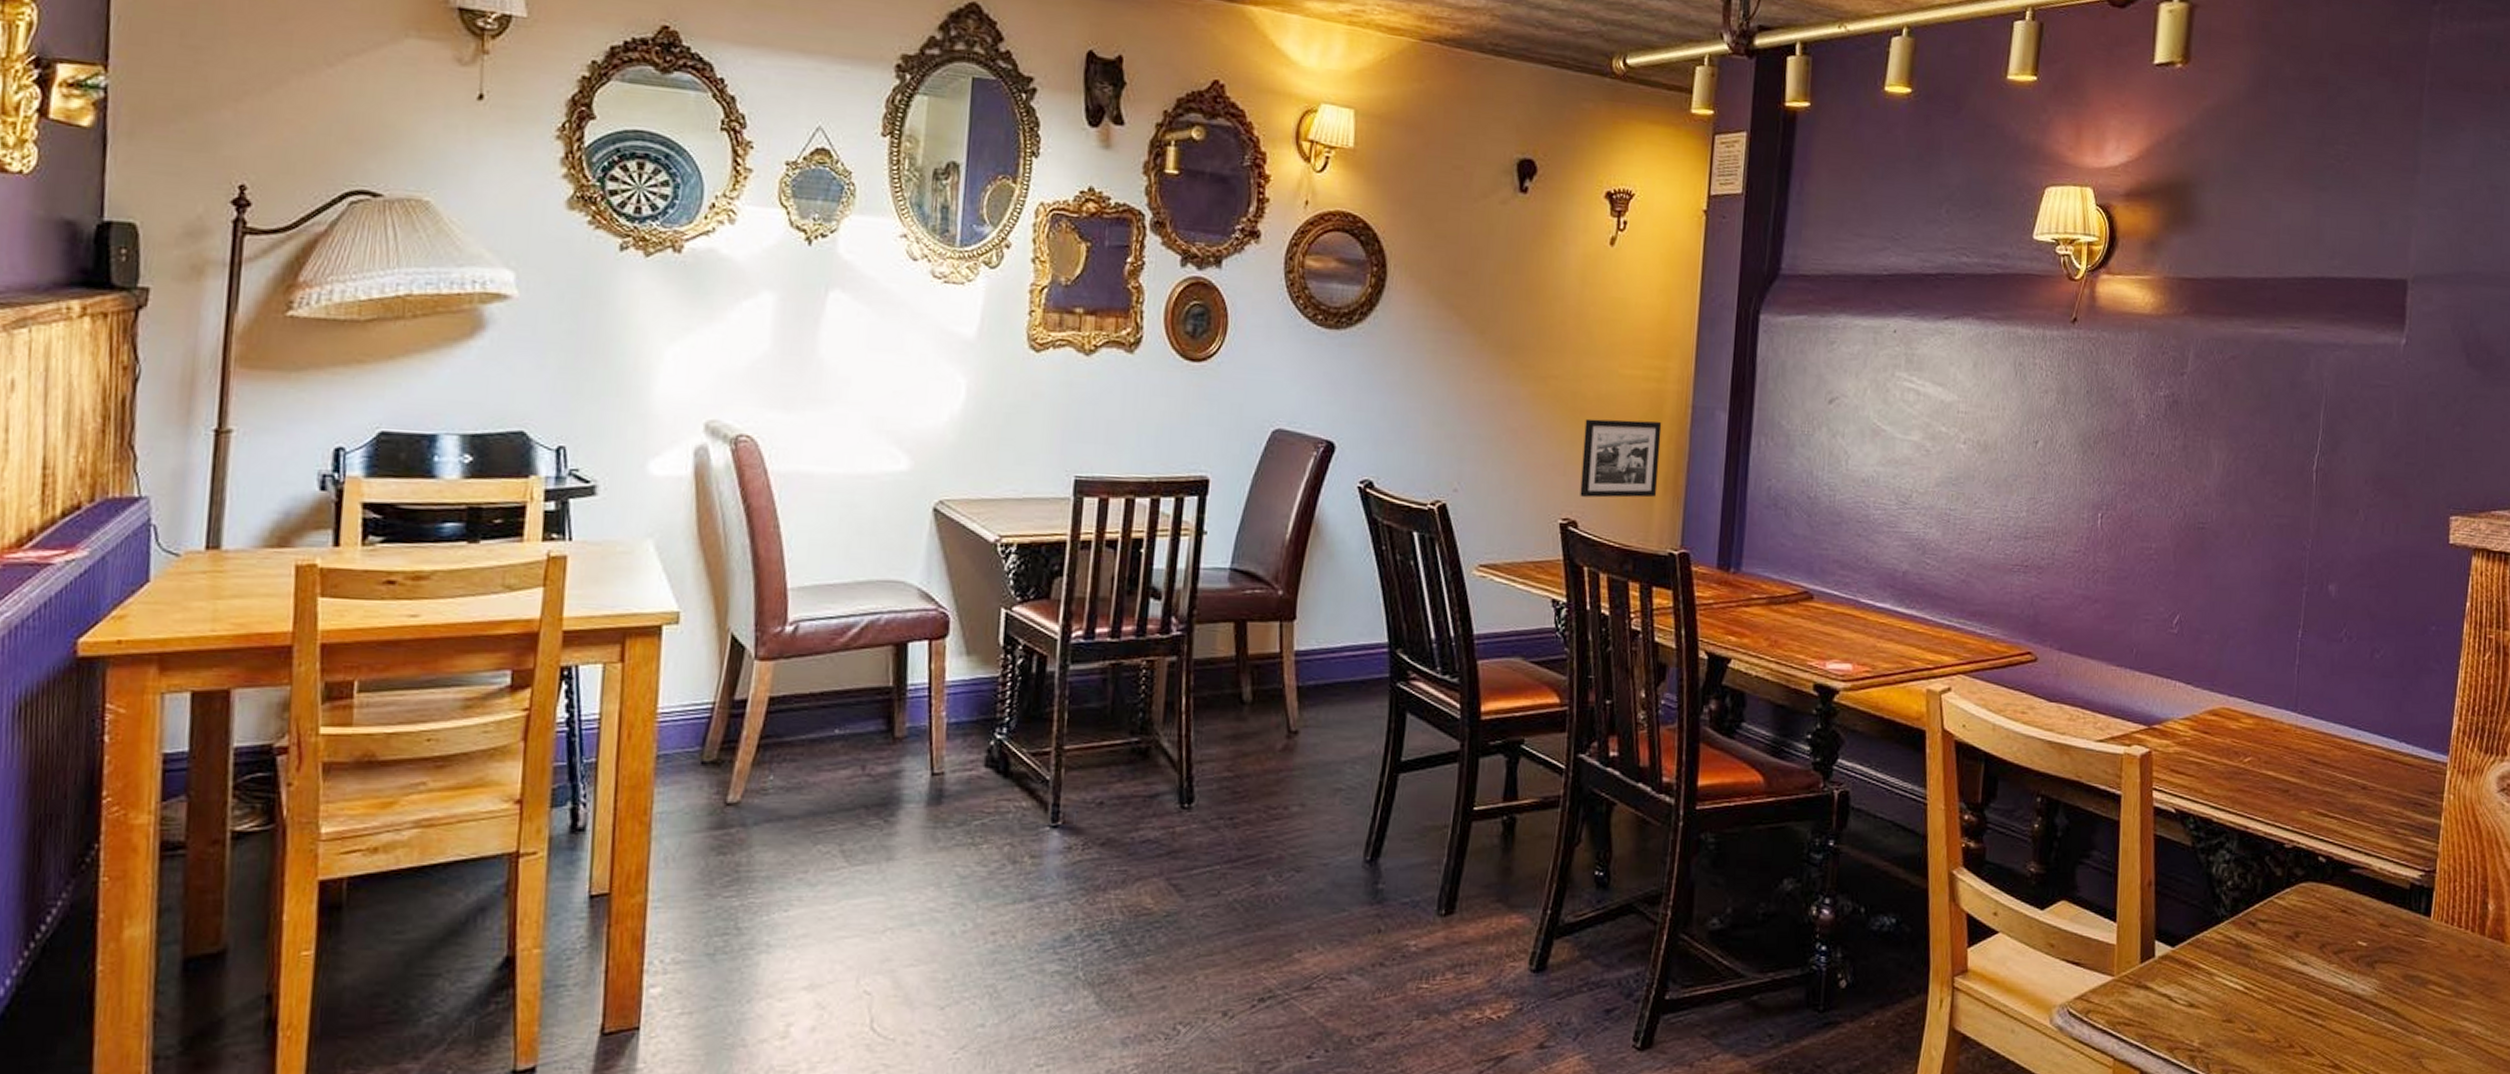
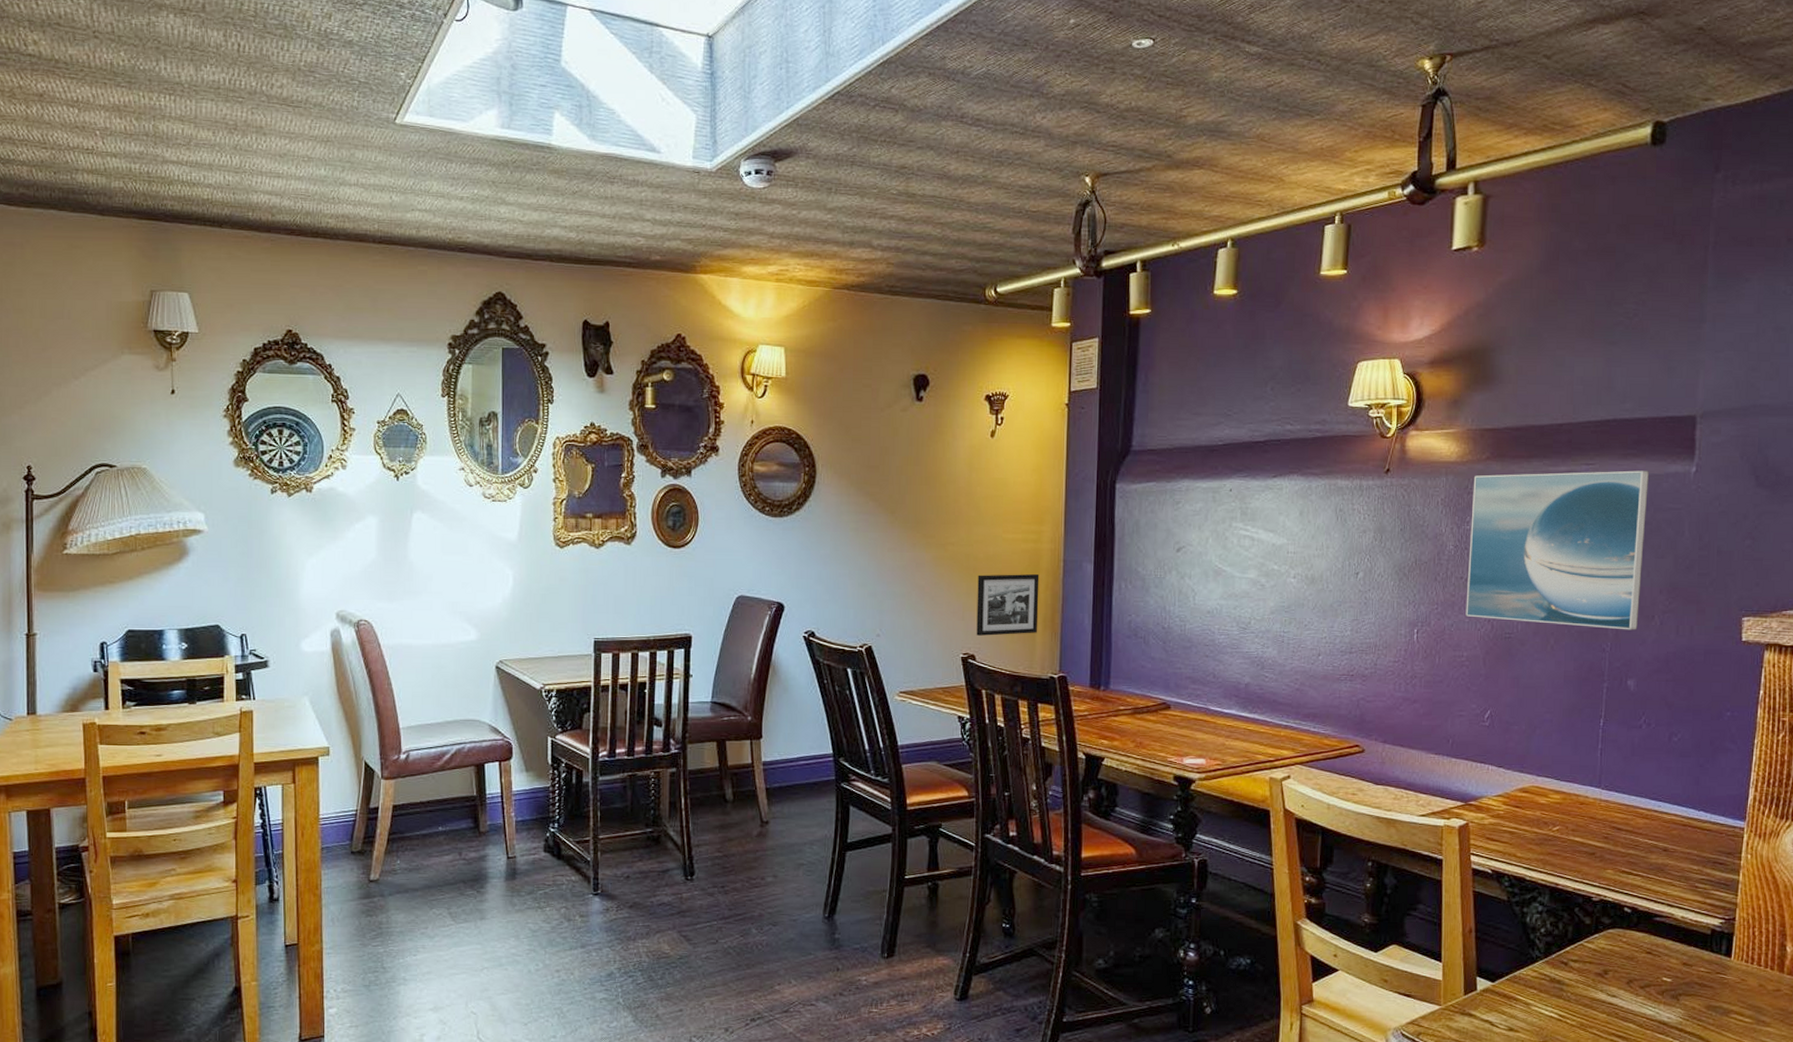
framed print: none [2155,332,2357,526] -> present [1465,470,1649,630]

